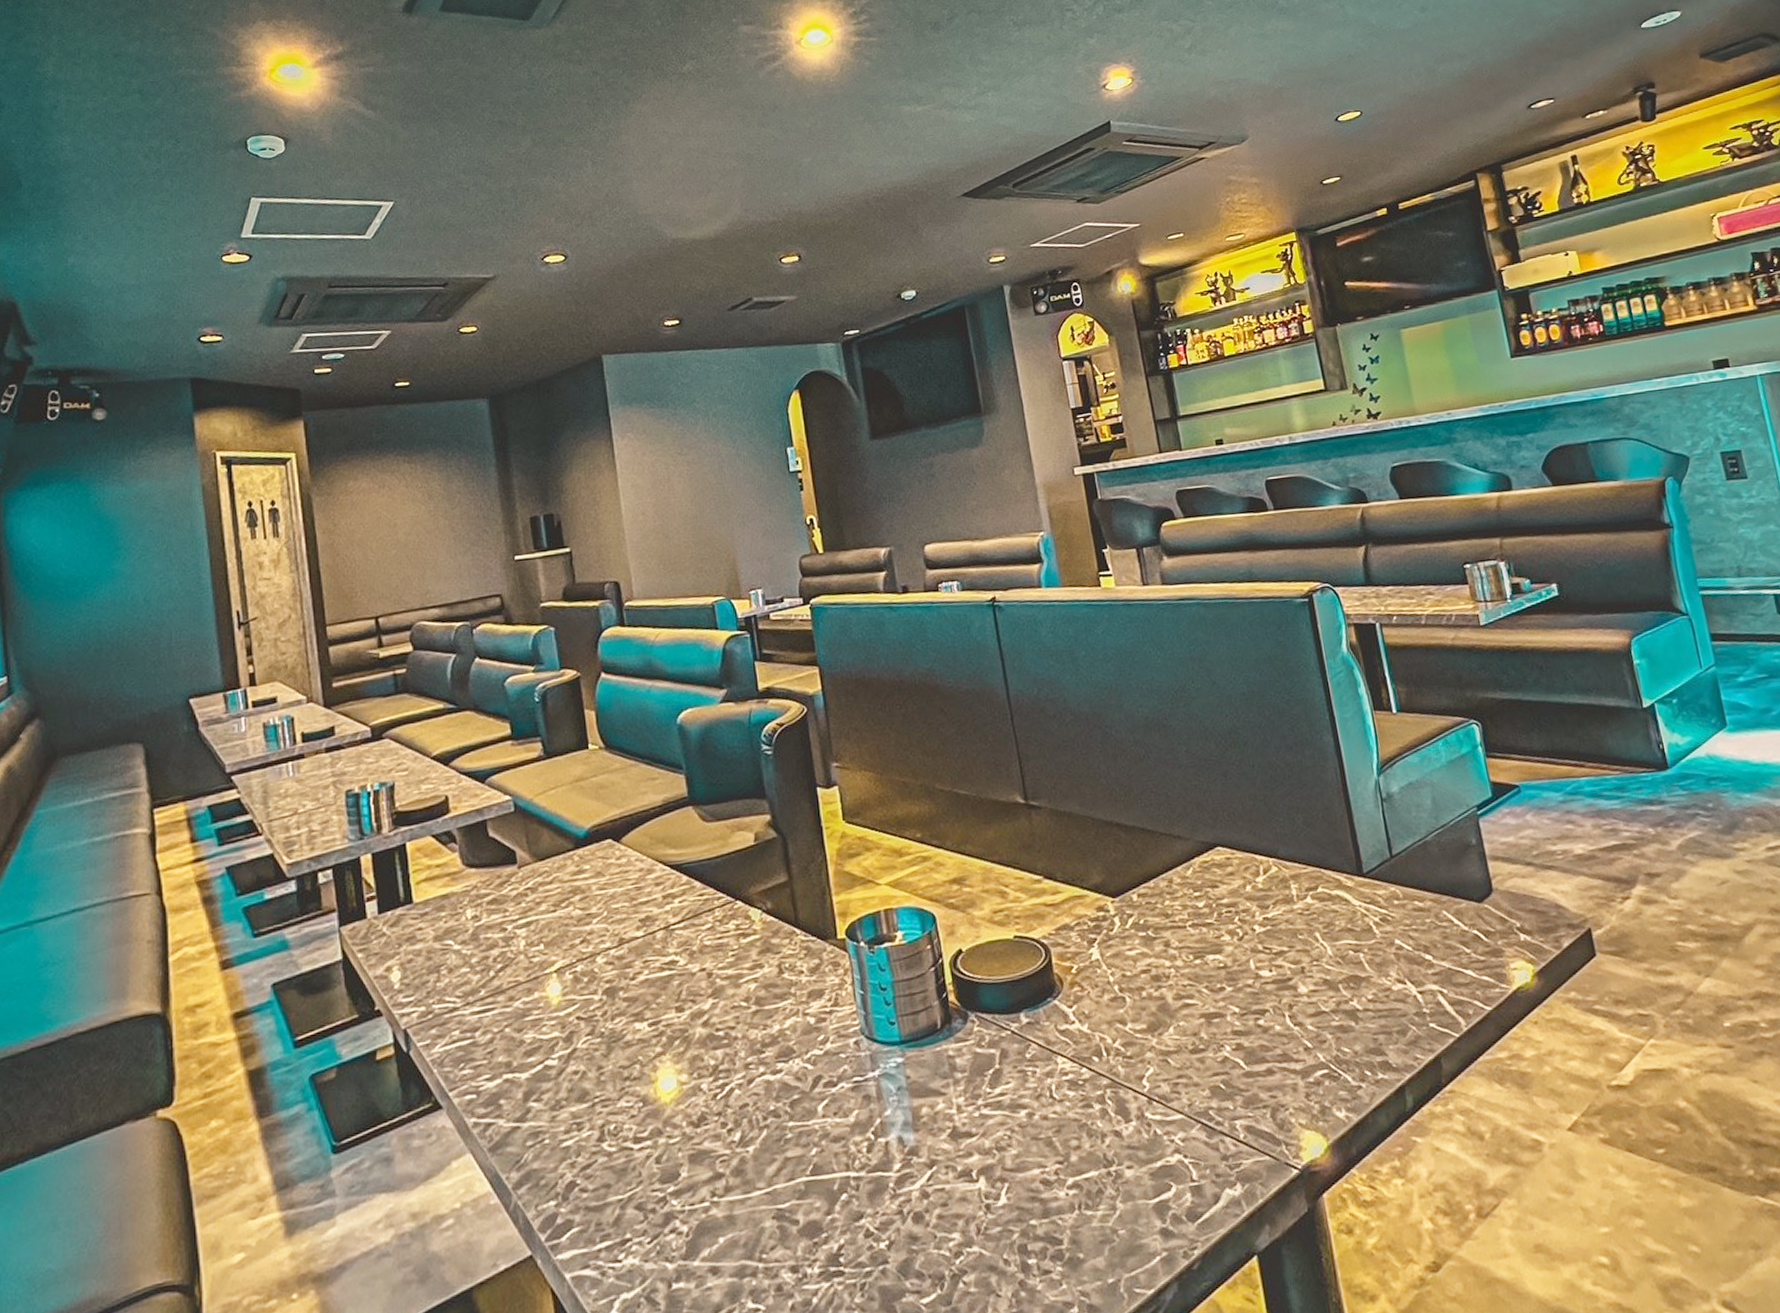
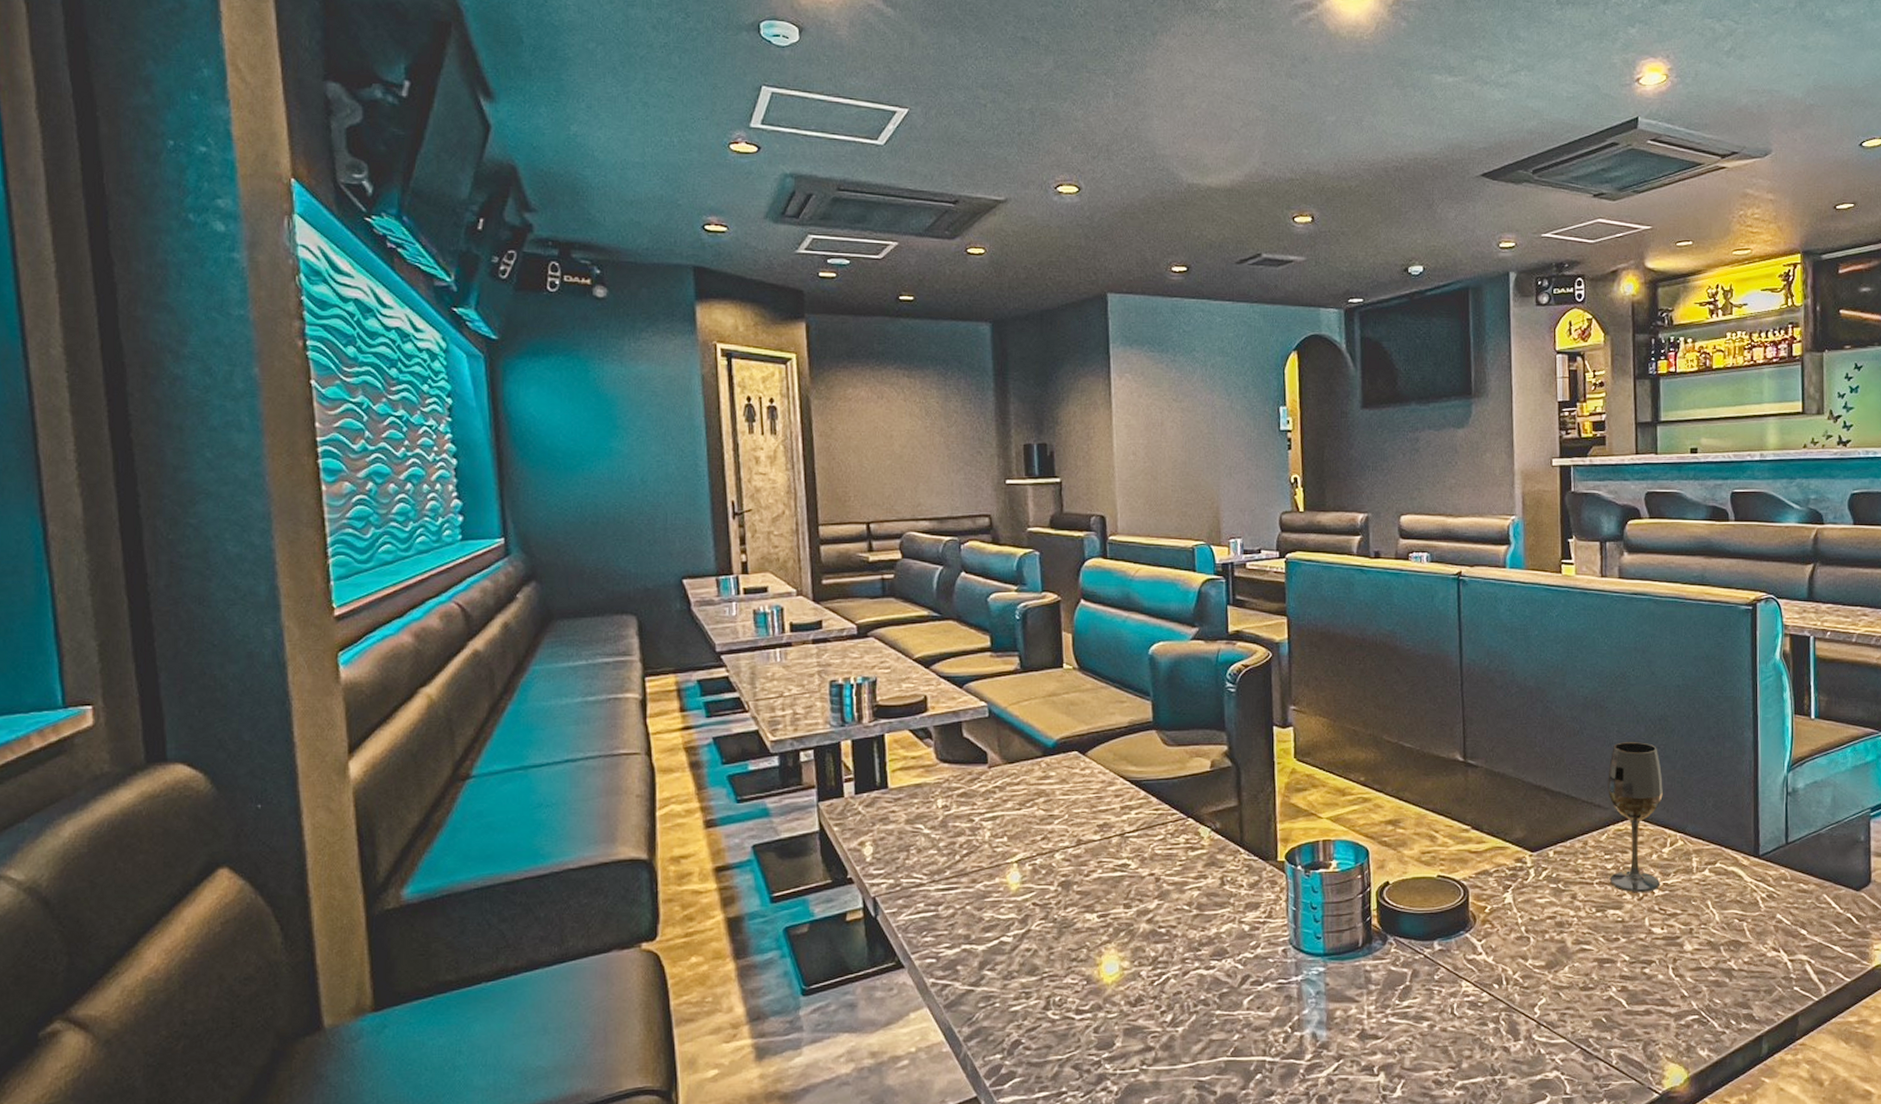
wine glass: none [1183,760,1261,932] -> present [1608,742,1663,893]

